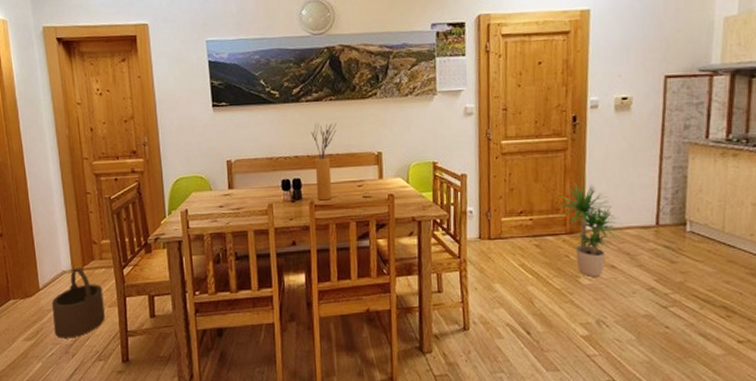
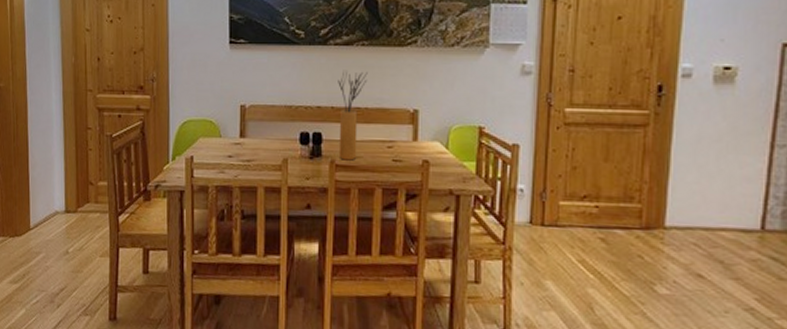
wooden bucket: present [51,268,105,338] -> none [41,209,95,287]
potted plant: present [557,183,624,277] -> none [631,167,717,286]

